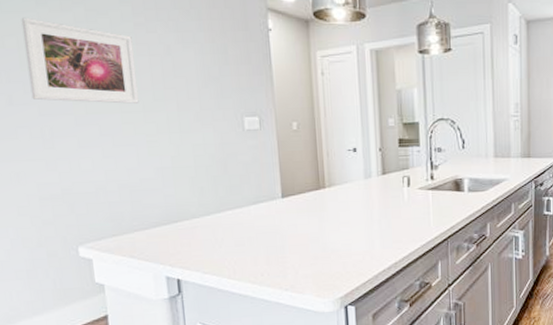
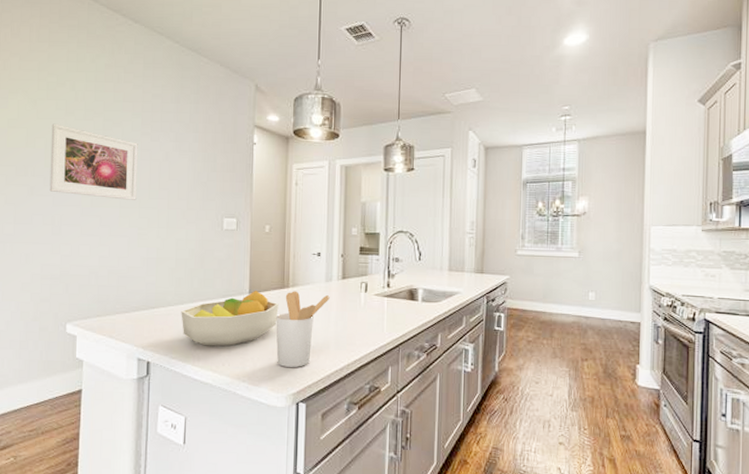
fruit bowl: none [208,194,316,257] -> present [181,291,279,346]
utensil holder: none [314,191,371,271] -> present [276,291,330,367]

